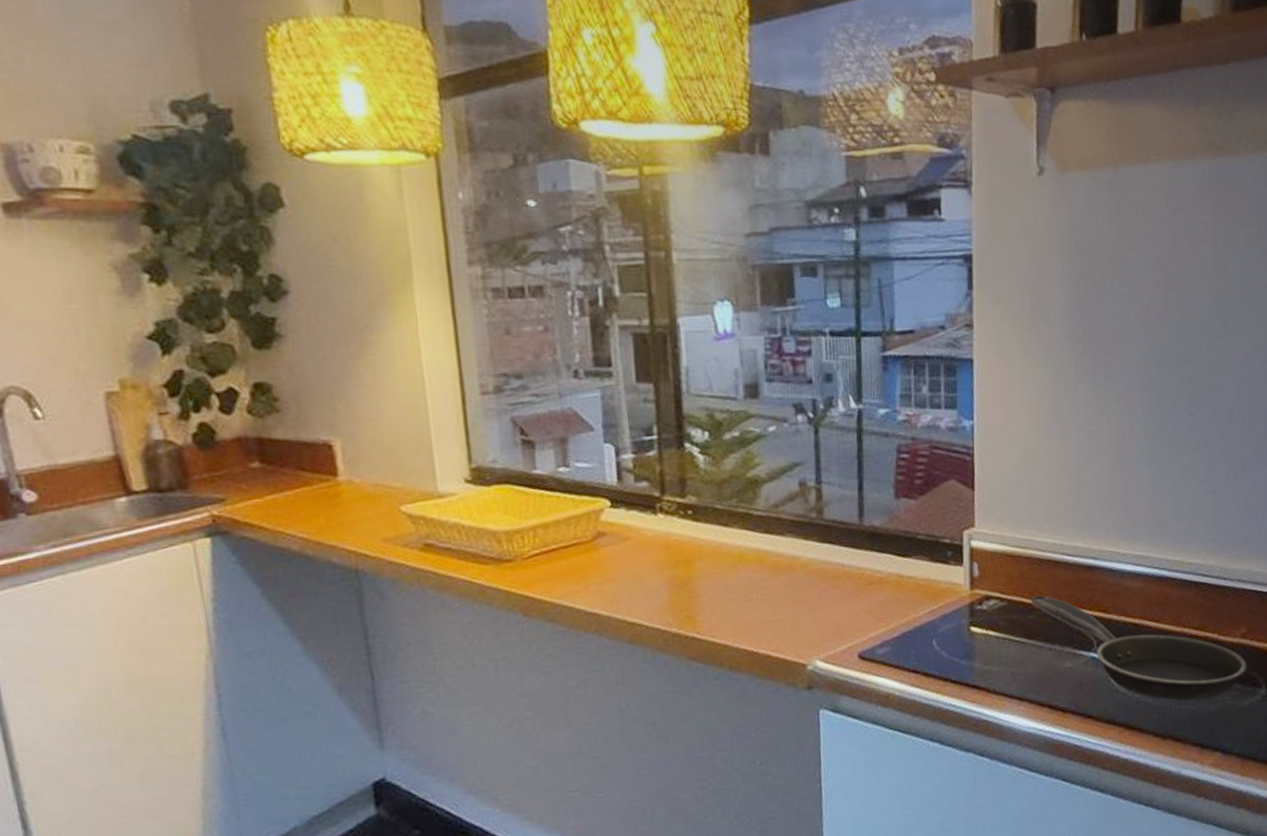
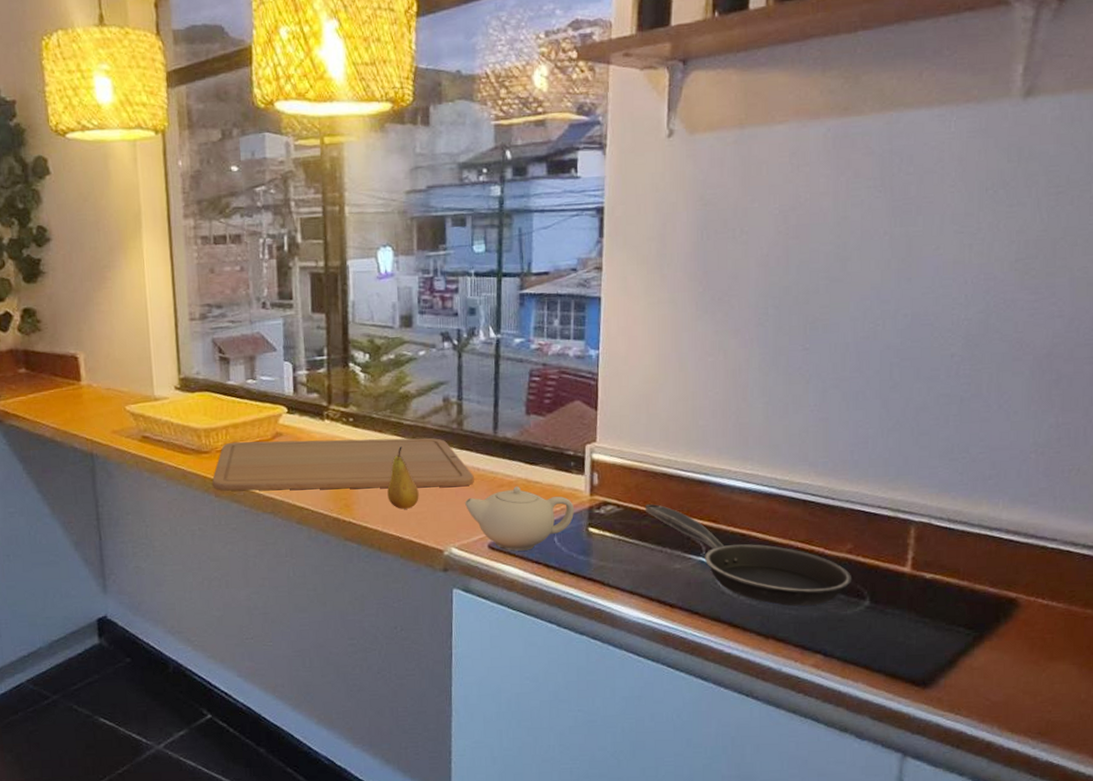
chopping board: none [518,530,839,608] -> present [212,437,474,491]
fruit: none [737,542,776,618] -> present [387,446,419,509]
teapot: none [828,583,954,660] -> present [464,486,575,551]

